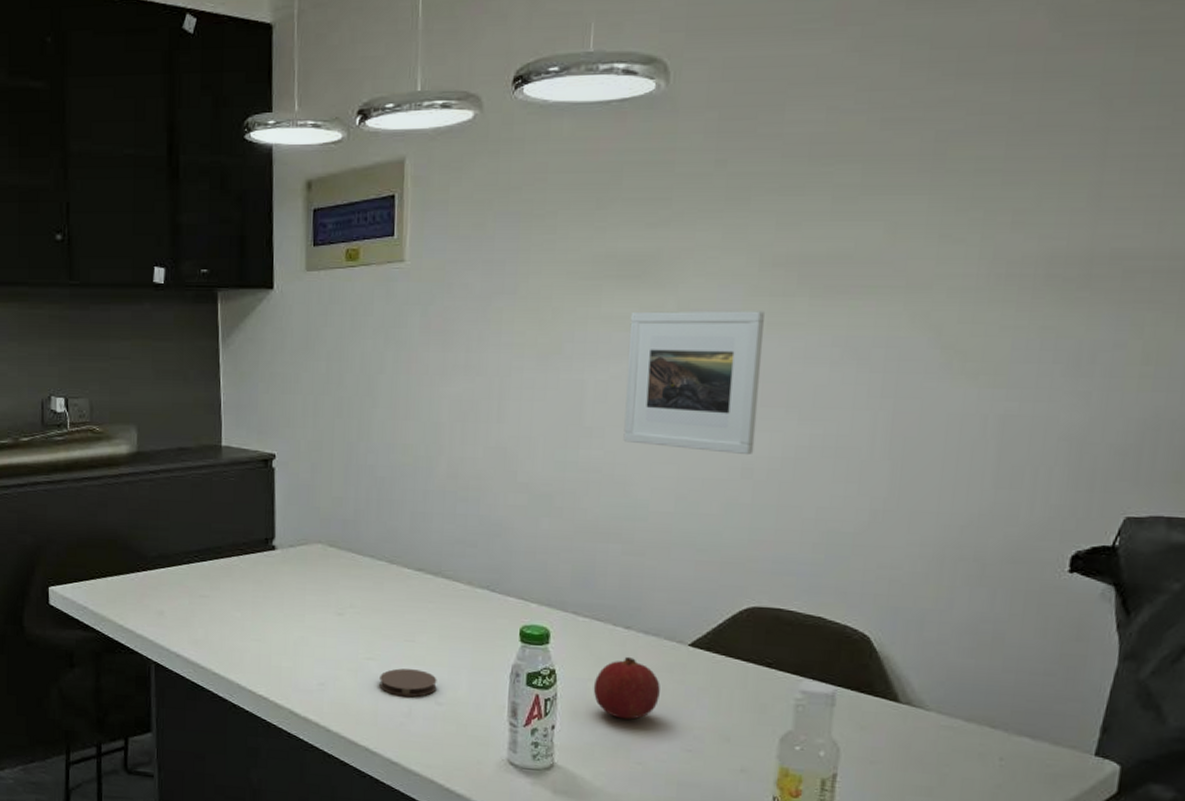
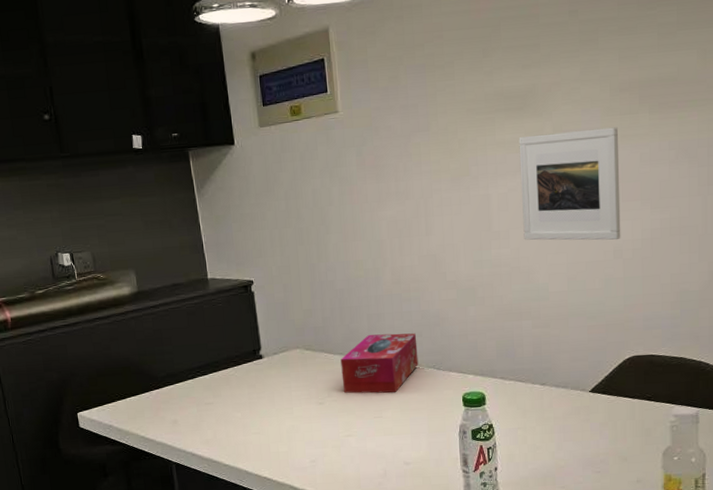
tissue box: none [370,537,470,614] -> present [340,333,419,394]
coaster: present [379,668,437,698] -> none [358,439,404,462]
fruit: present [593,656,660,720] -> none [522,406,572,455]

